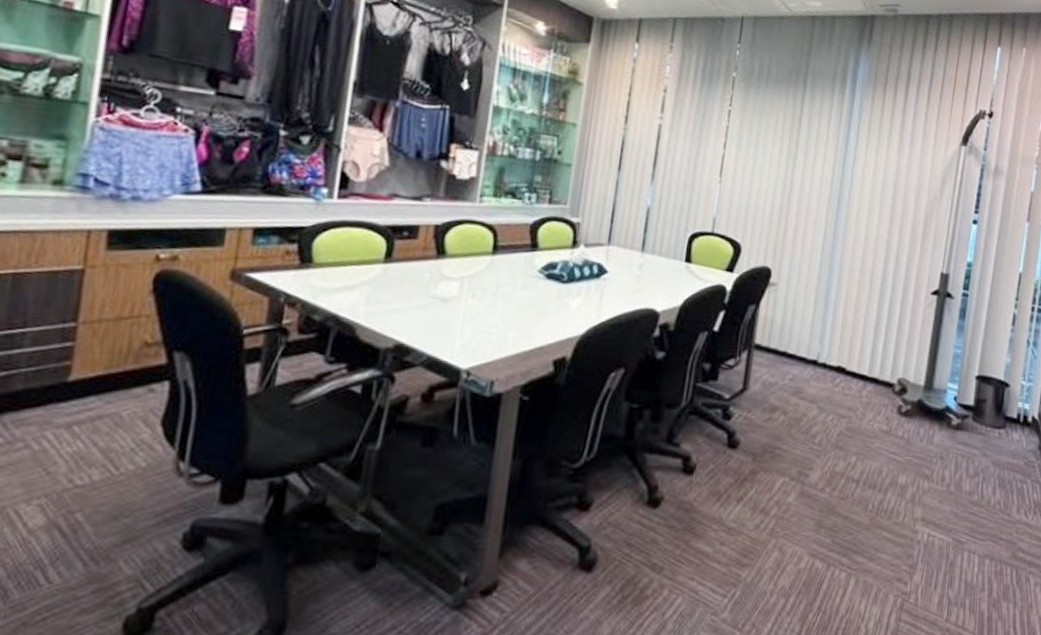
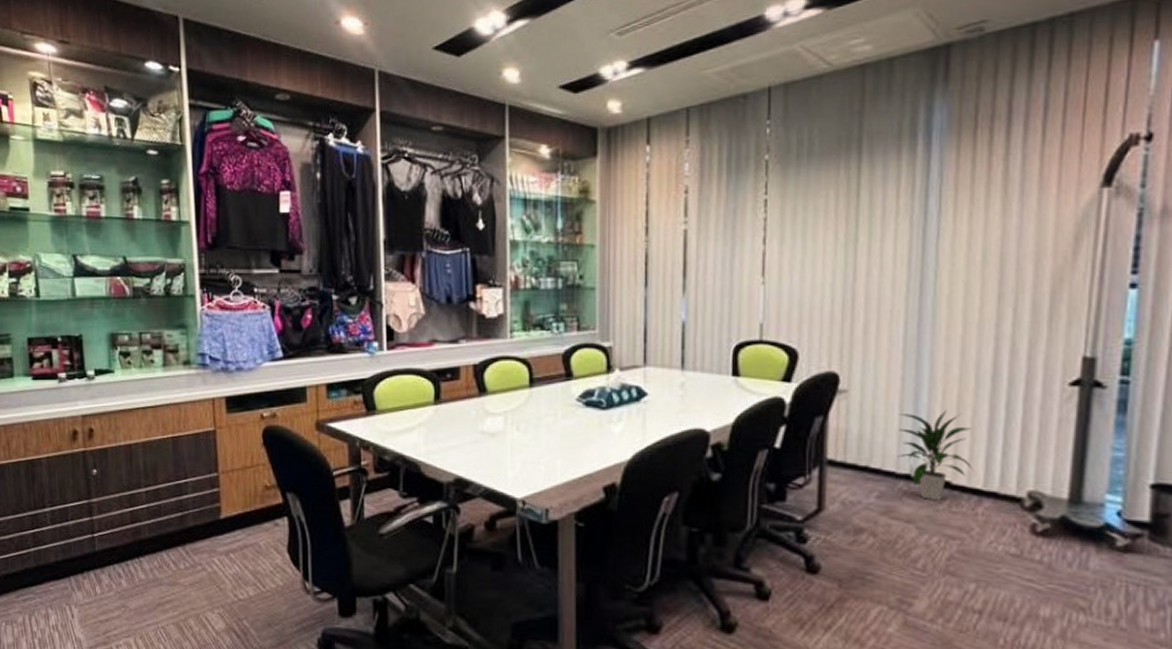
indoor plant: none [809,307,865,385] -> present [897,409,974,502]

